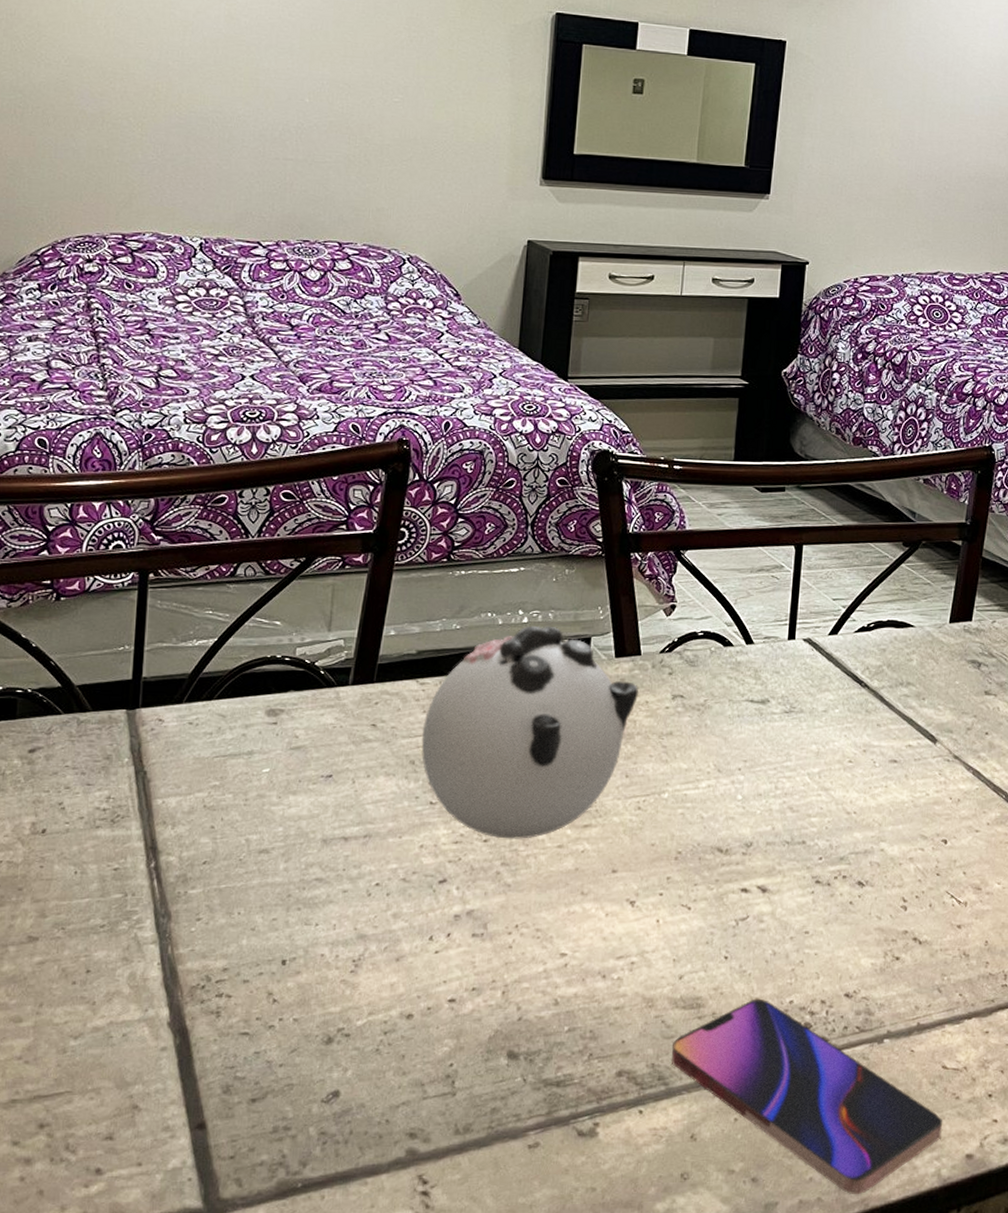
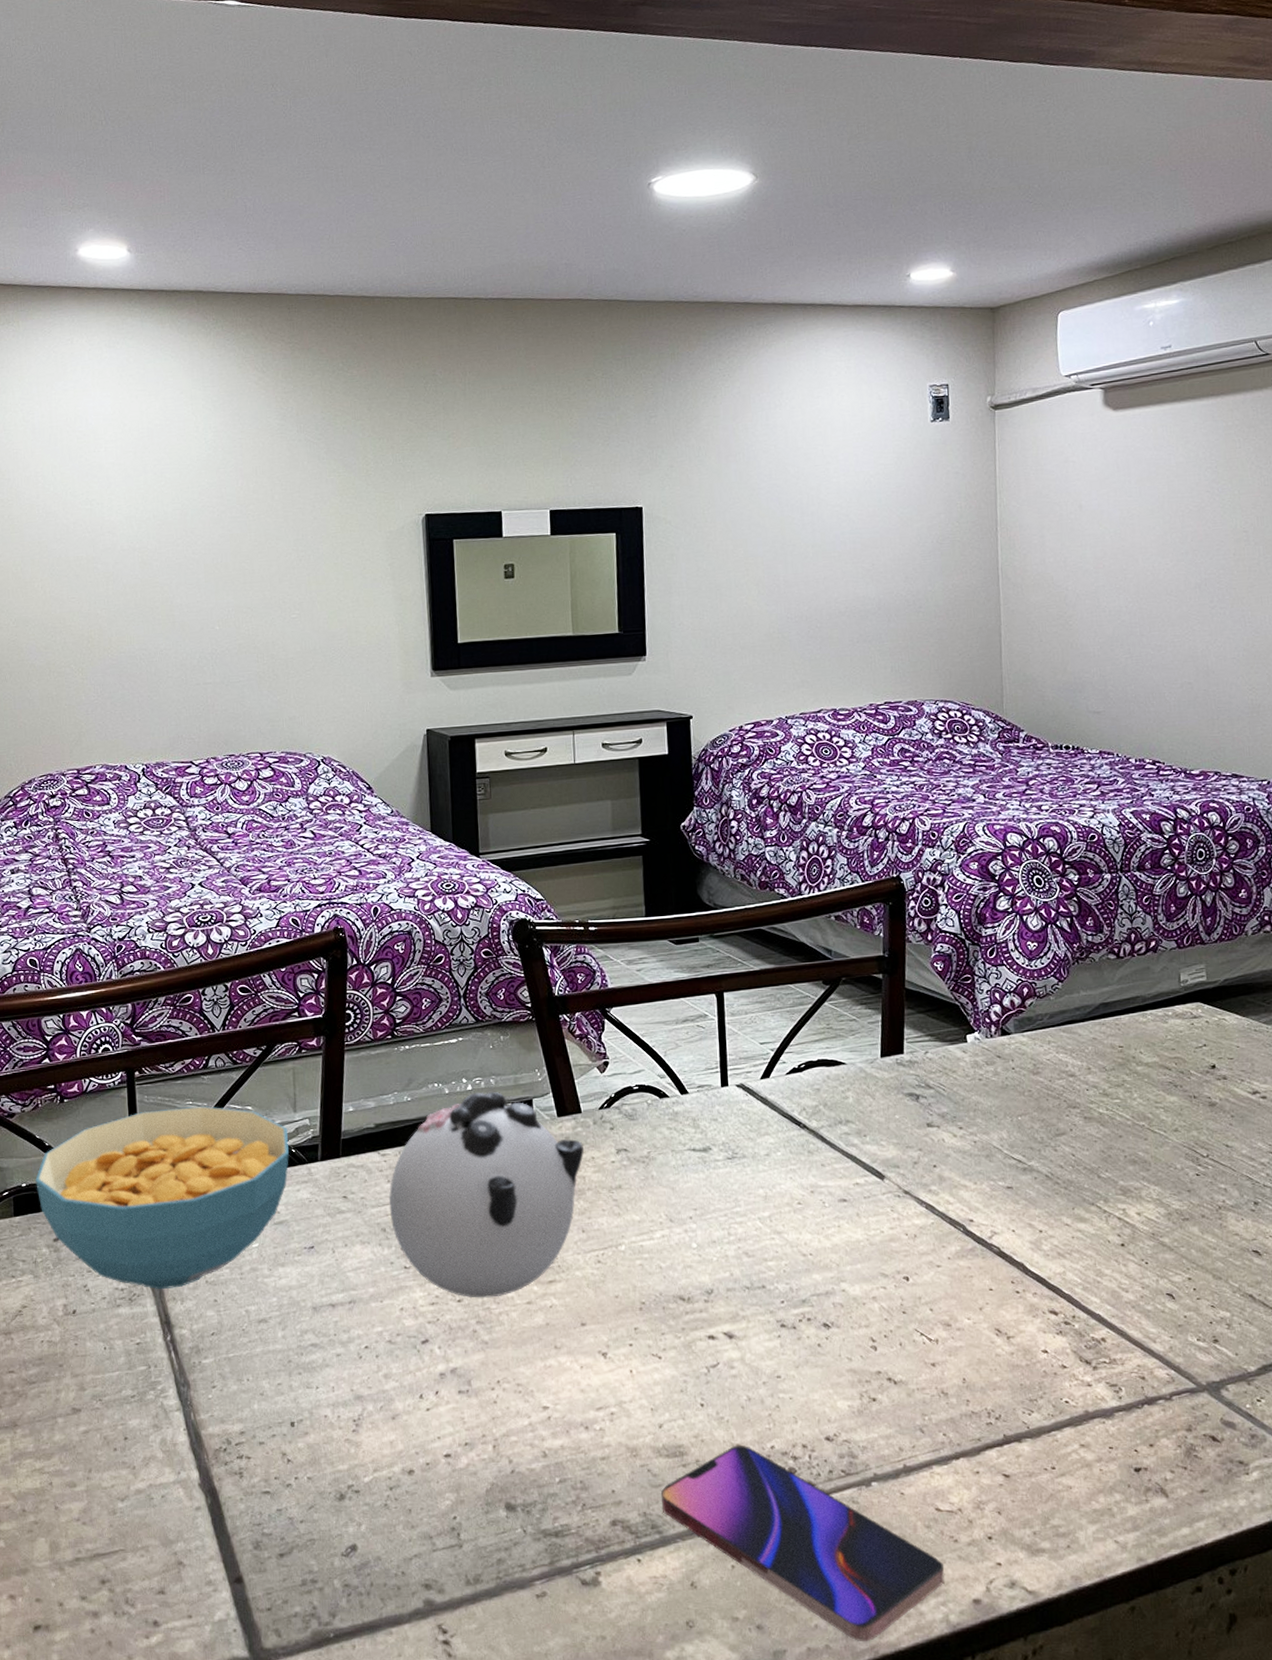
cereal bowl: none [14,616,318,811] -> present [35,1106,289,1289]

